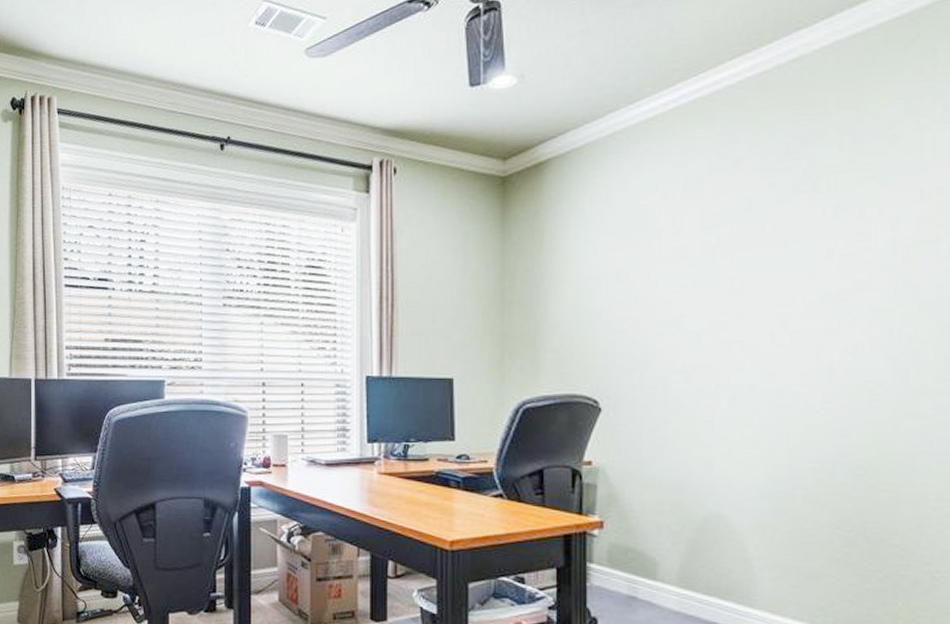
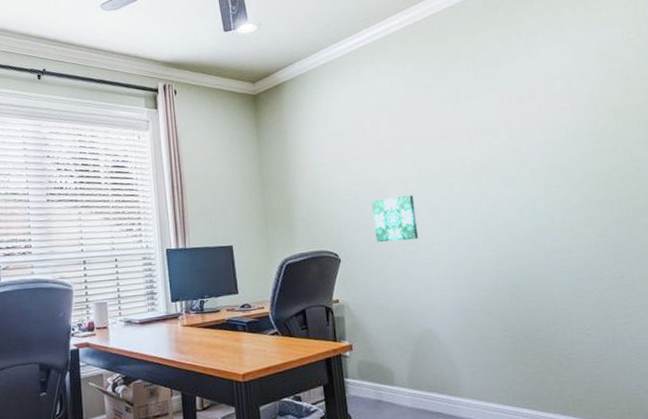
wall art: none [657,328,723,390] -> present [372,195,419,243]

